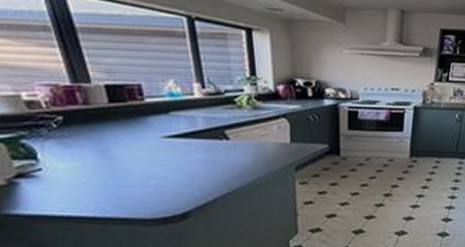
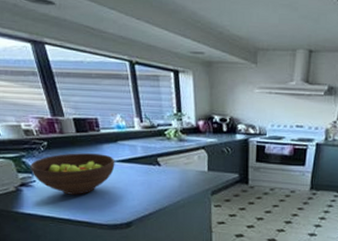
fruit bowl: none [33,129,166,184] -> present [30,153,115,195]

